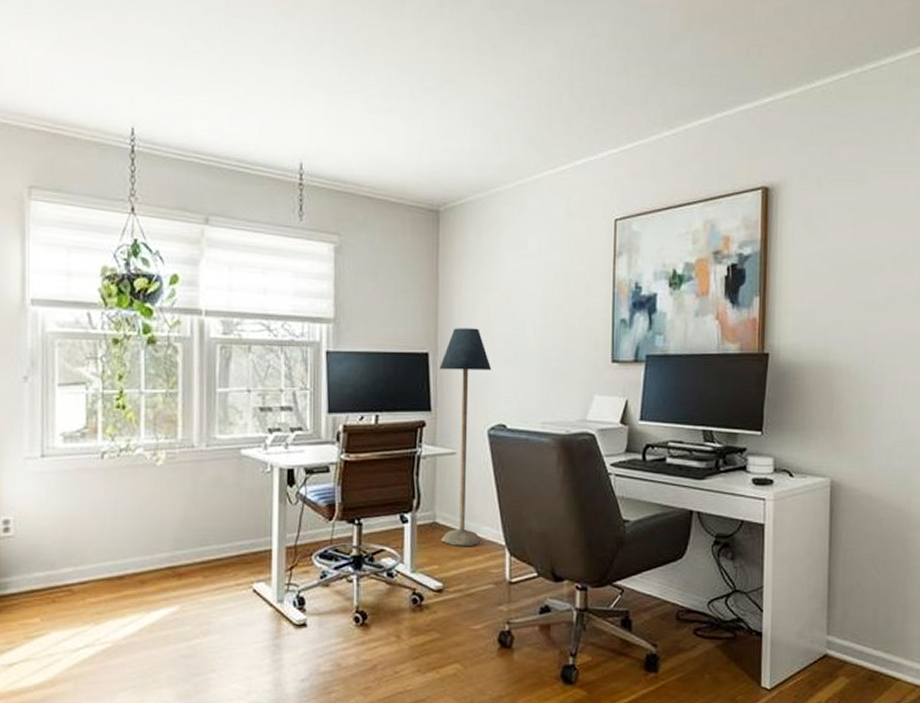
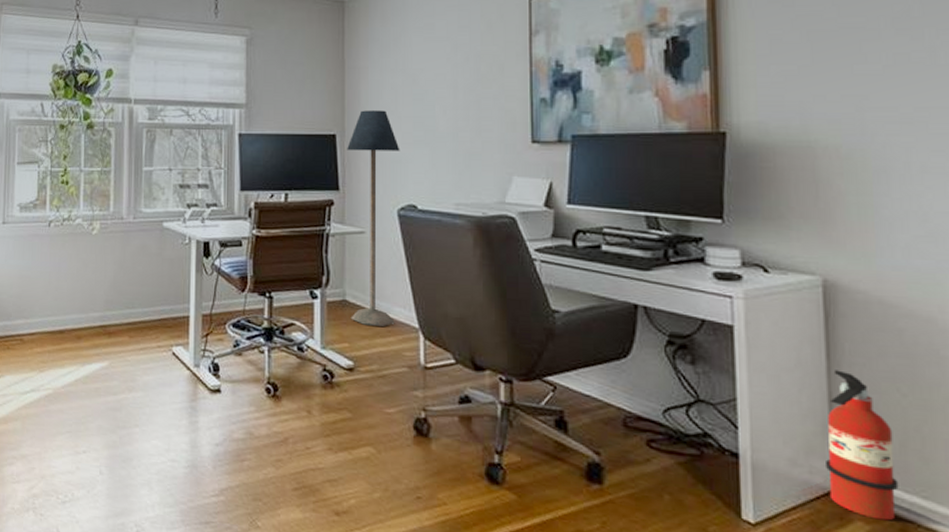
fire extinguisher: none [822,556,870,673] -> present [824,370,899,521]

